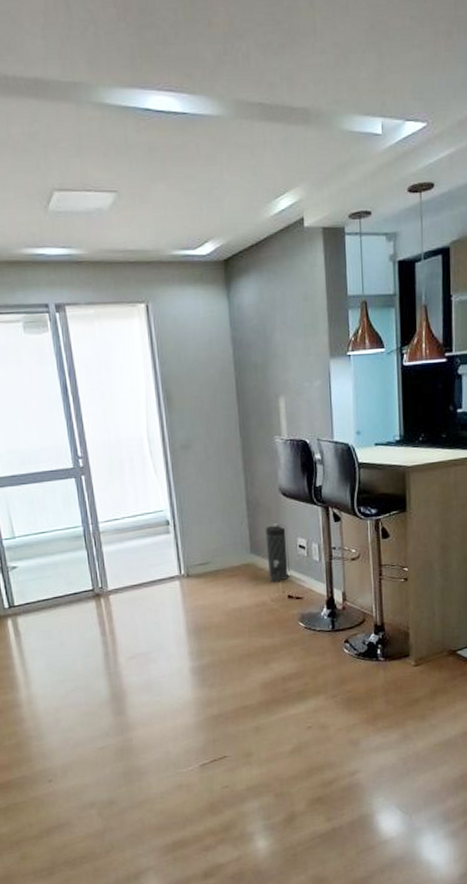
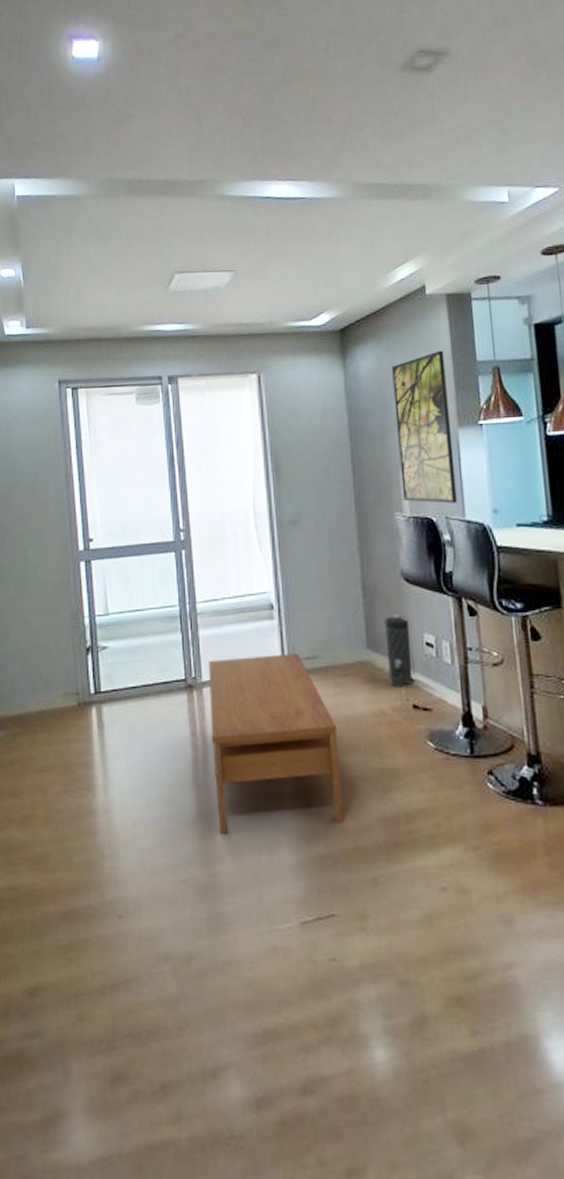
coffee table: none [113,561,233,710] -> present [209,653,344,836]
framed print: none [273,284,327,427] -> present [392,350,457,503]

